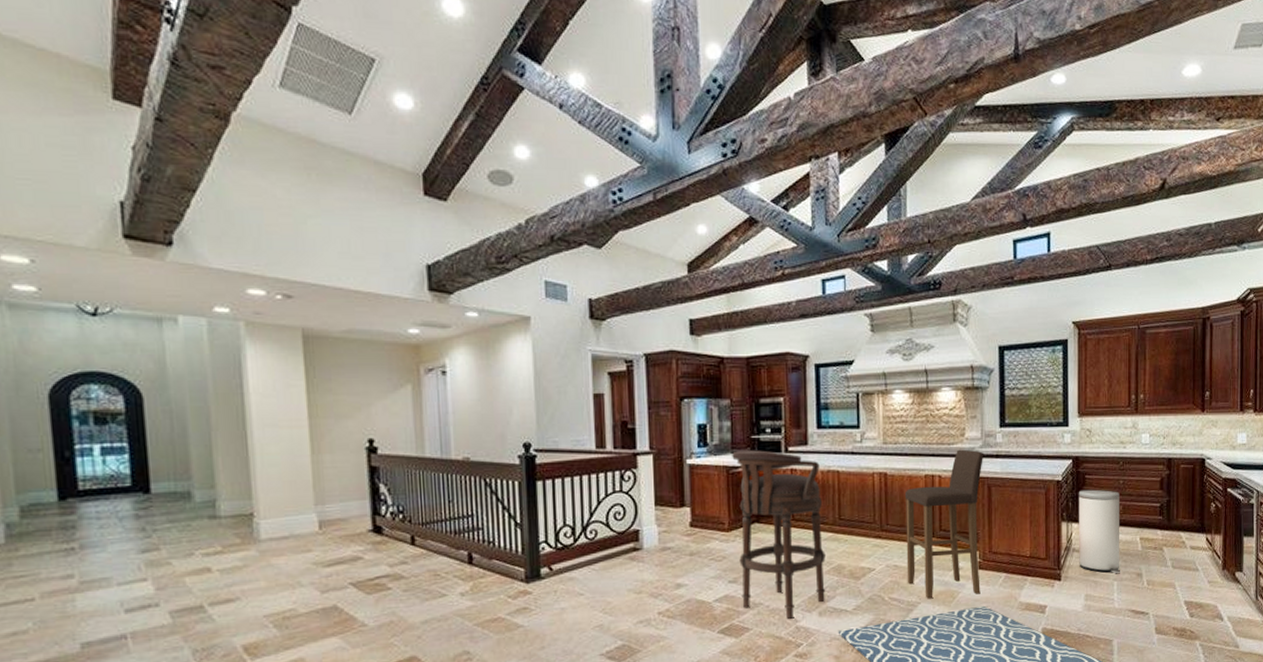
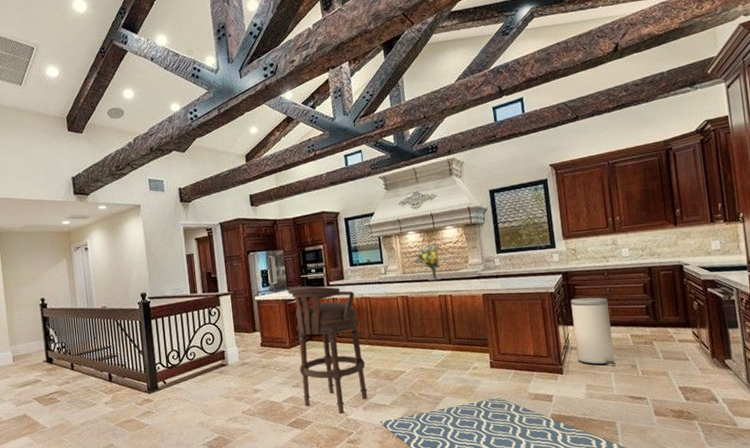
bouquet: none [897,408,930,456] -> present [412,244,441,281]
bar stool: present [904,449,983,599] -> none [423,273,494,394]

